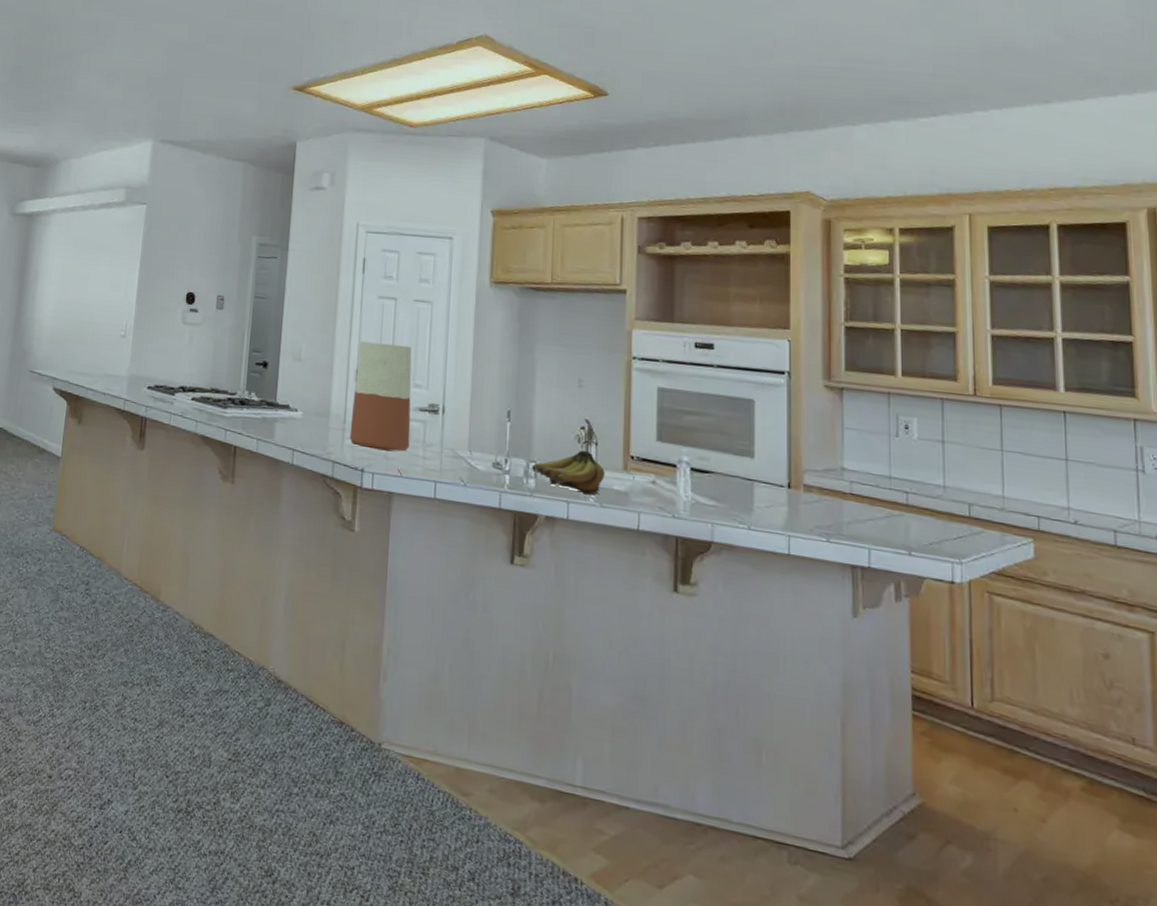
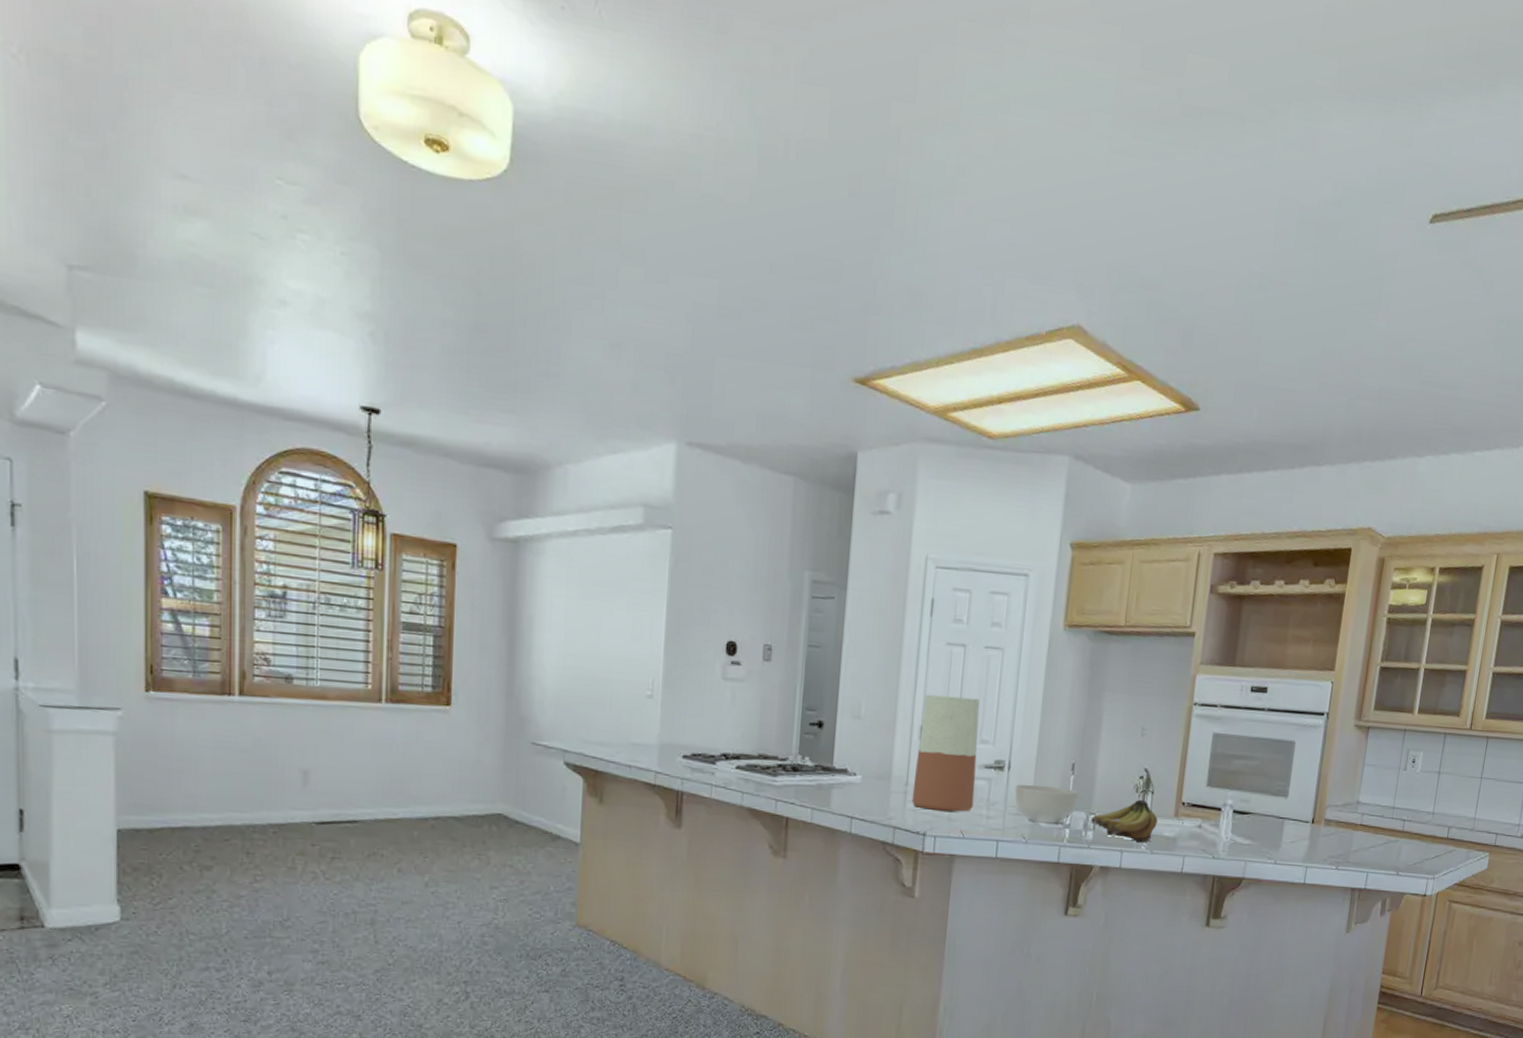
bowl: none [450,428,517,469] -> present [1015,784,1079,824]

